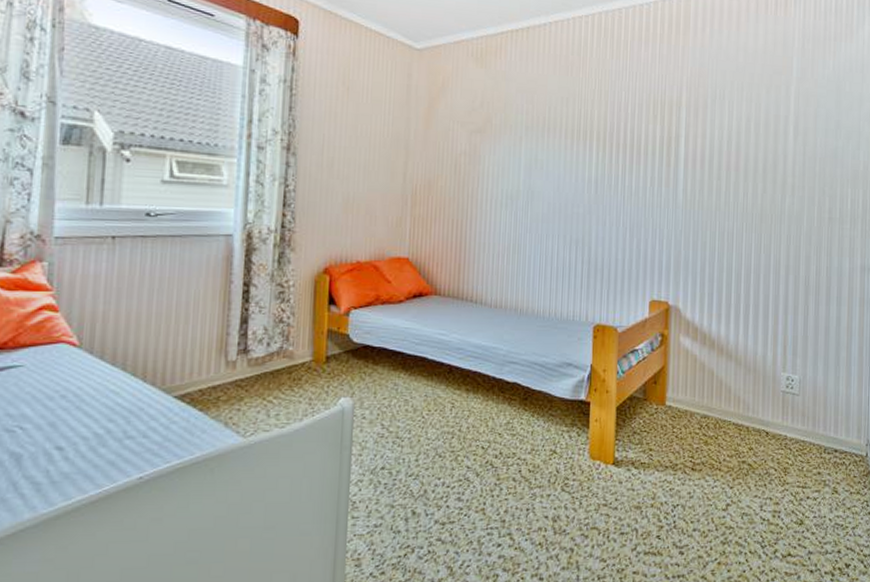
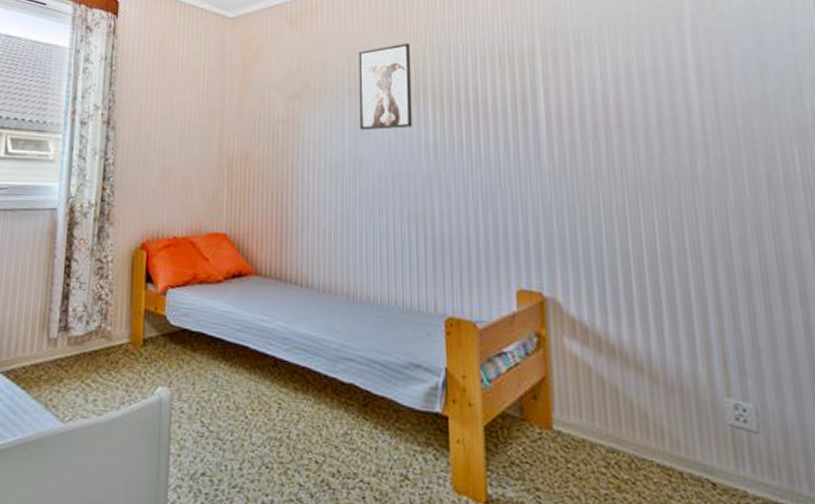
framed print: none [533,86,582,165] -> present [358,42,413,131]

